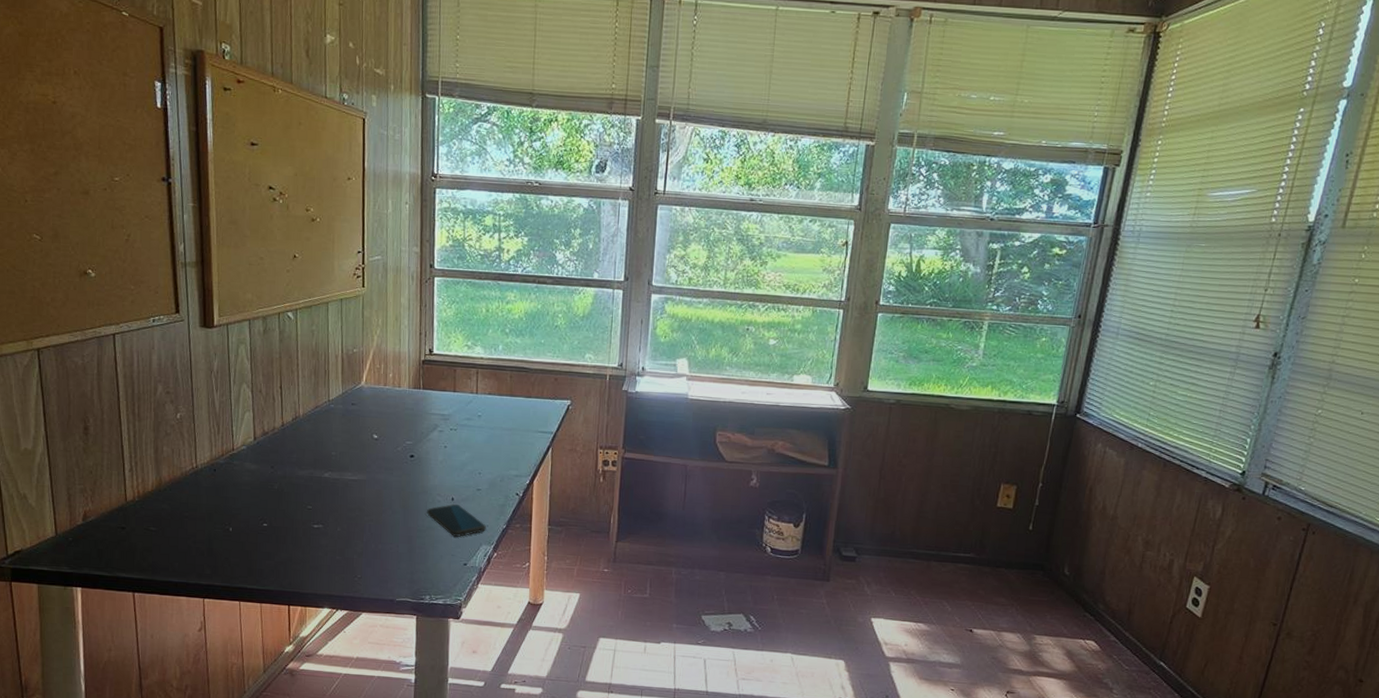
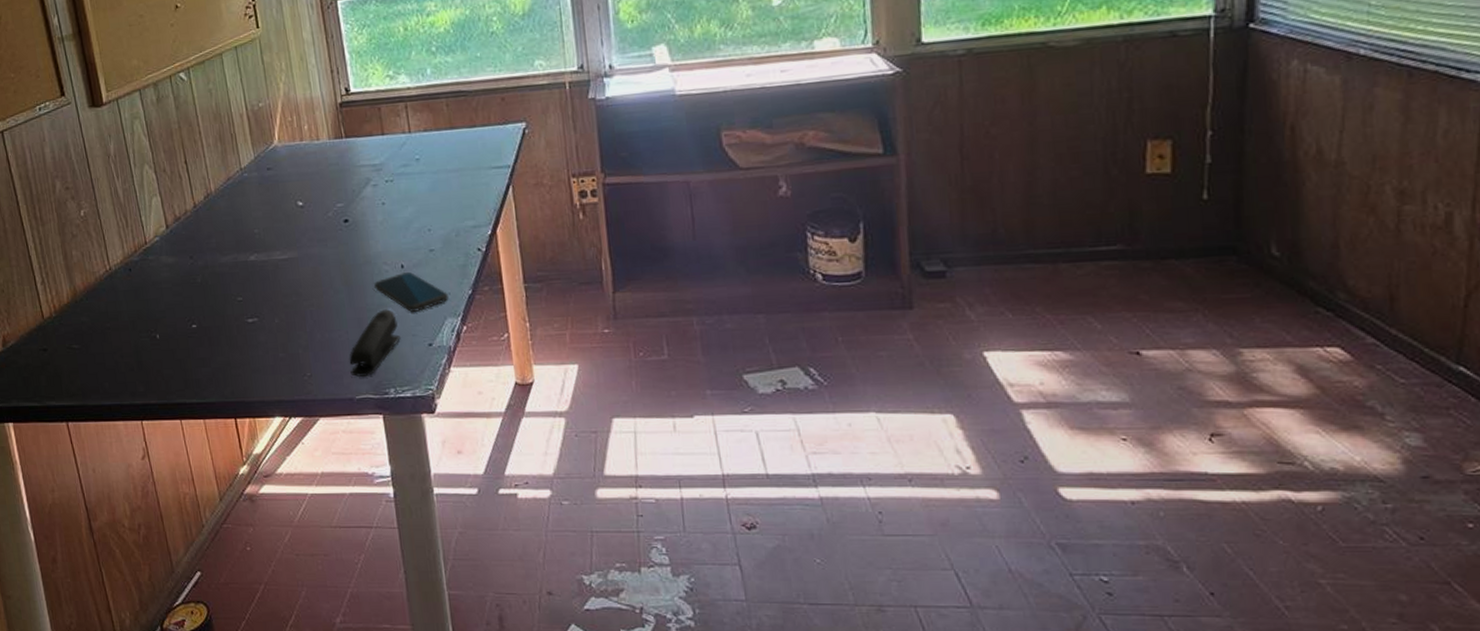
stapler: none [395,531,441,584] -> present [349,309,401,377]

